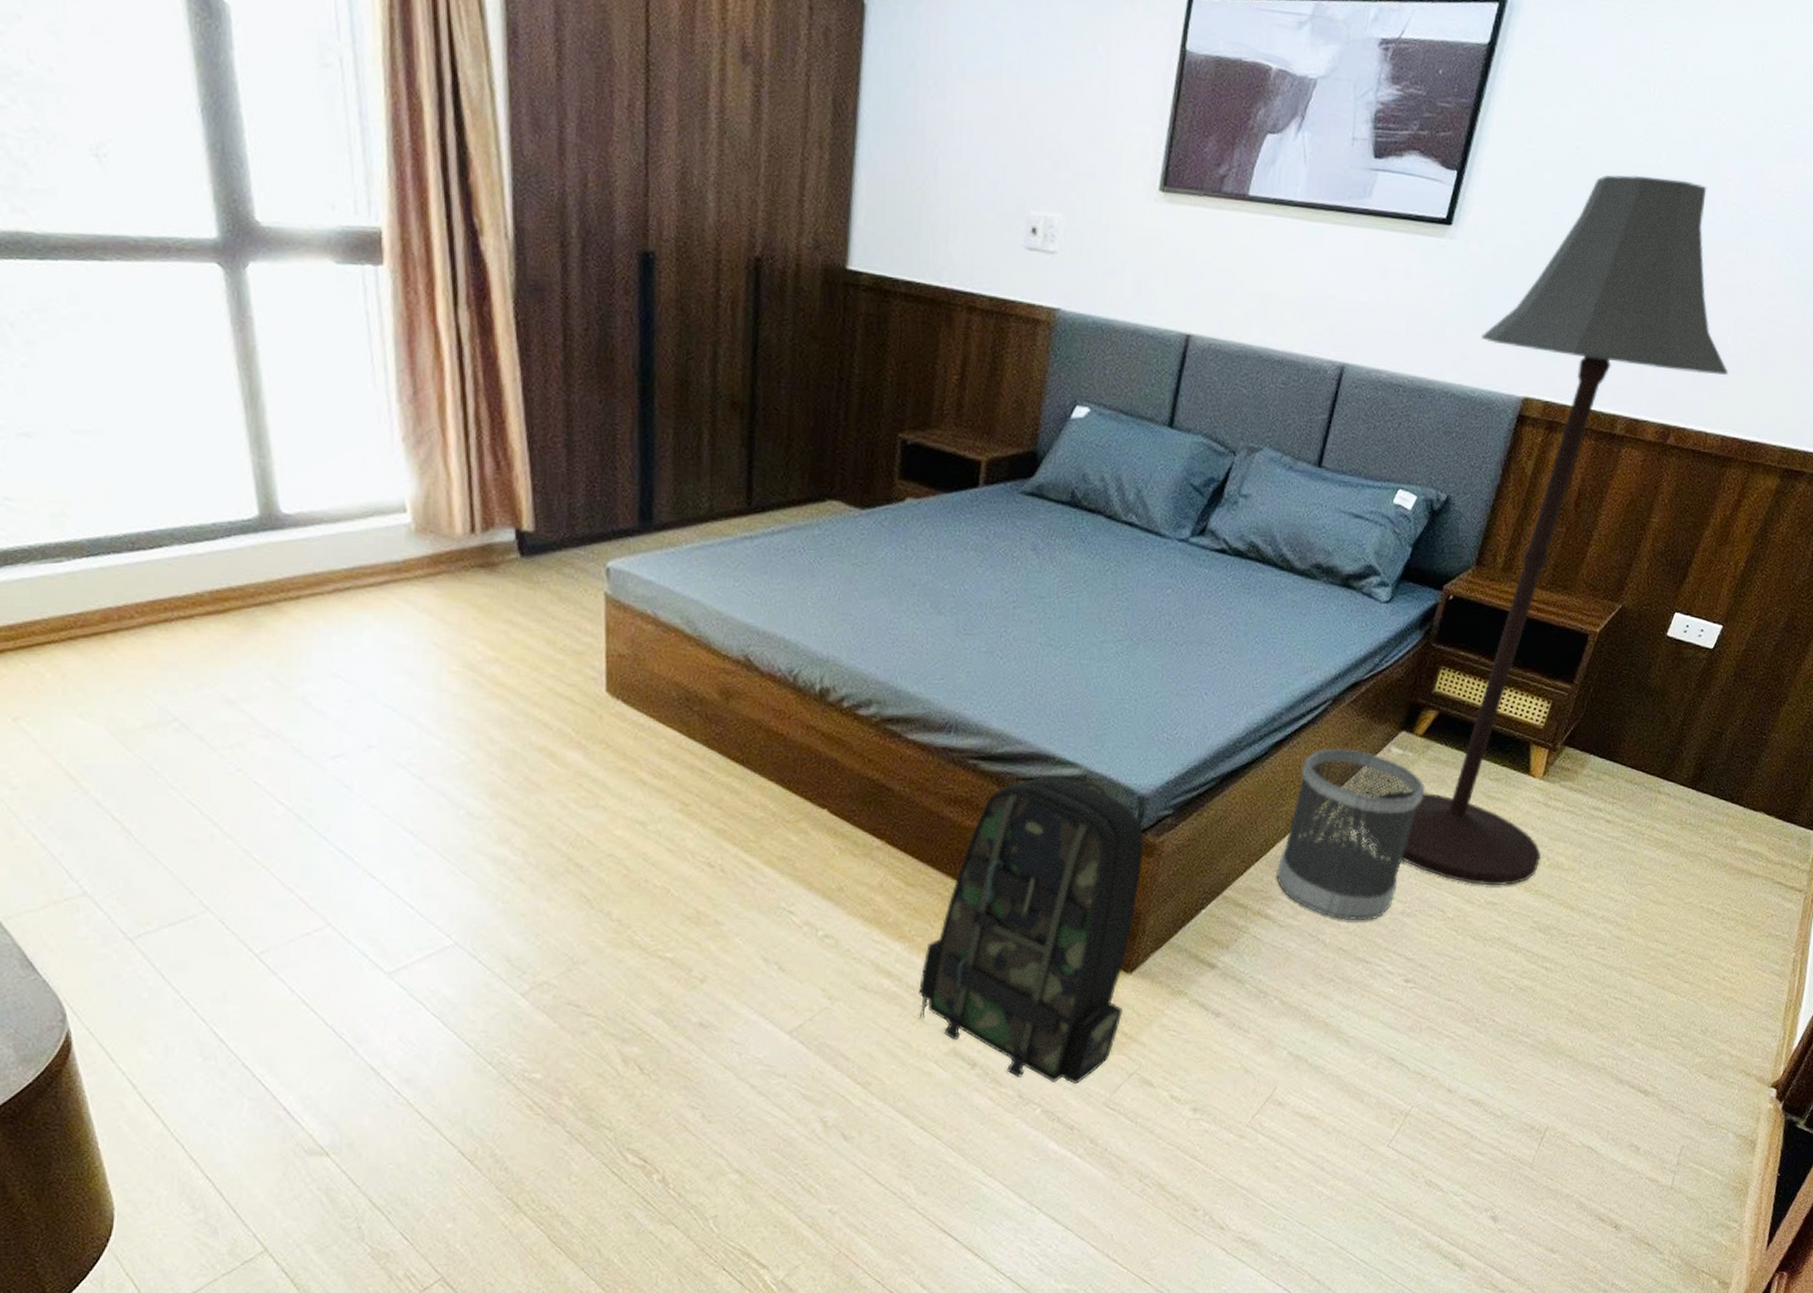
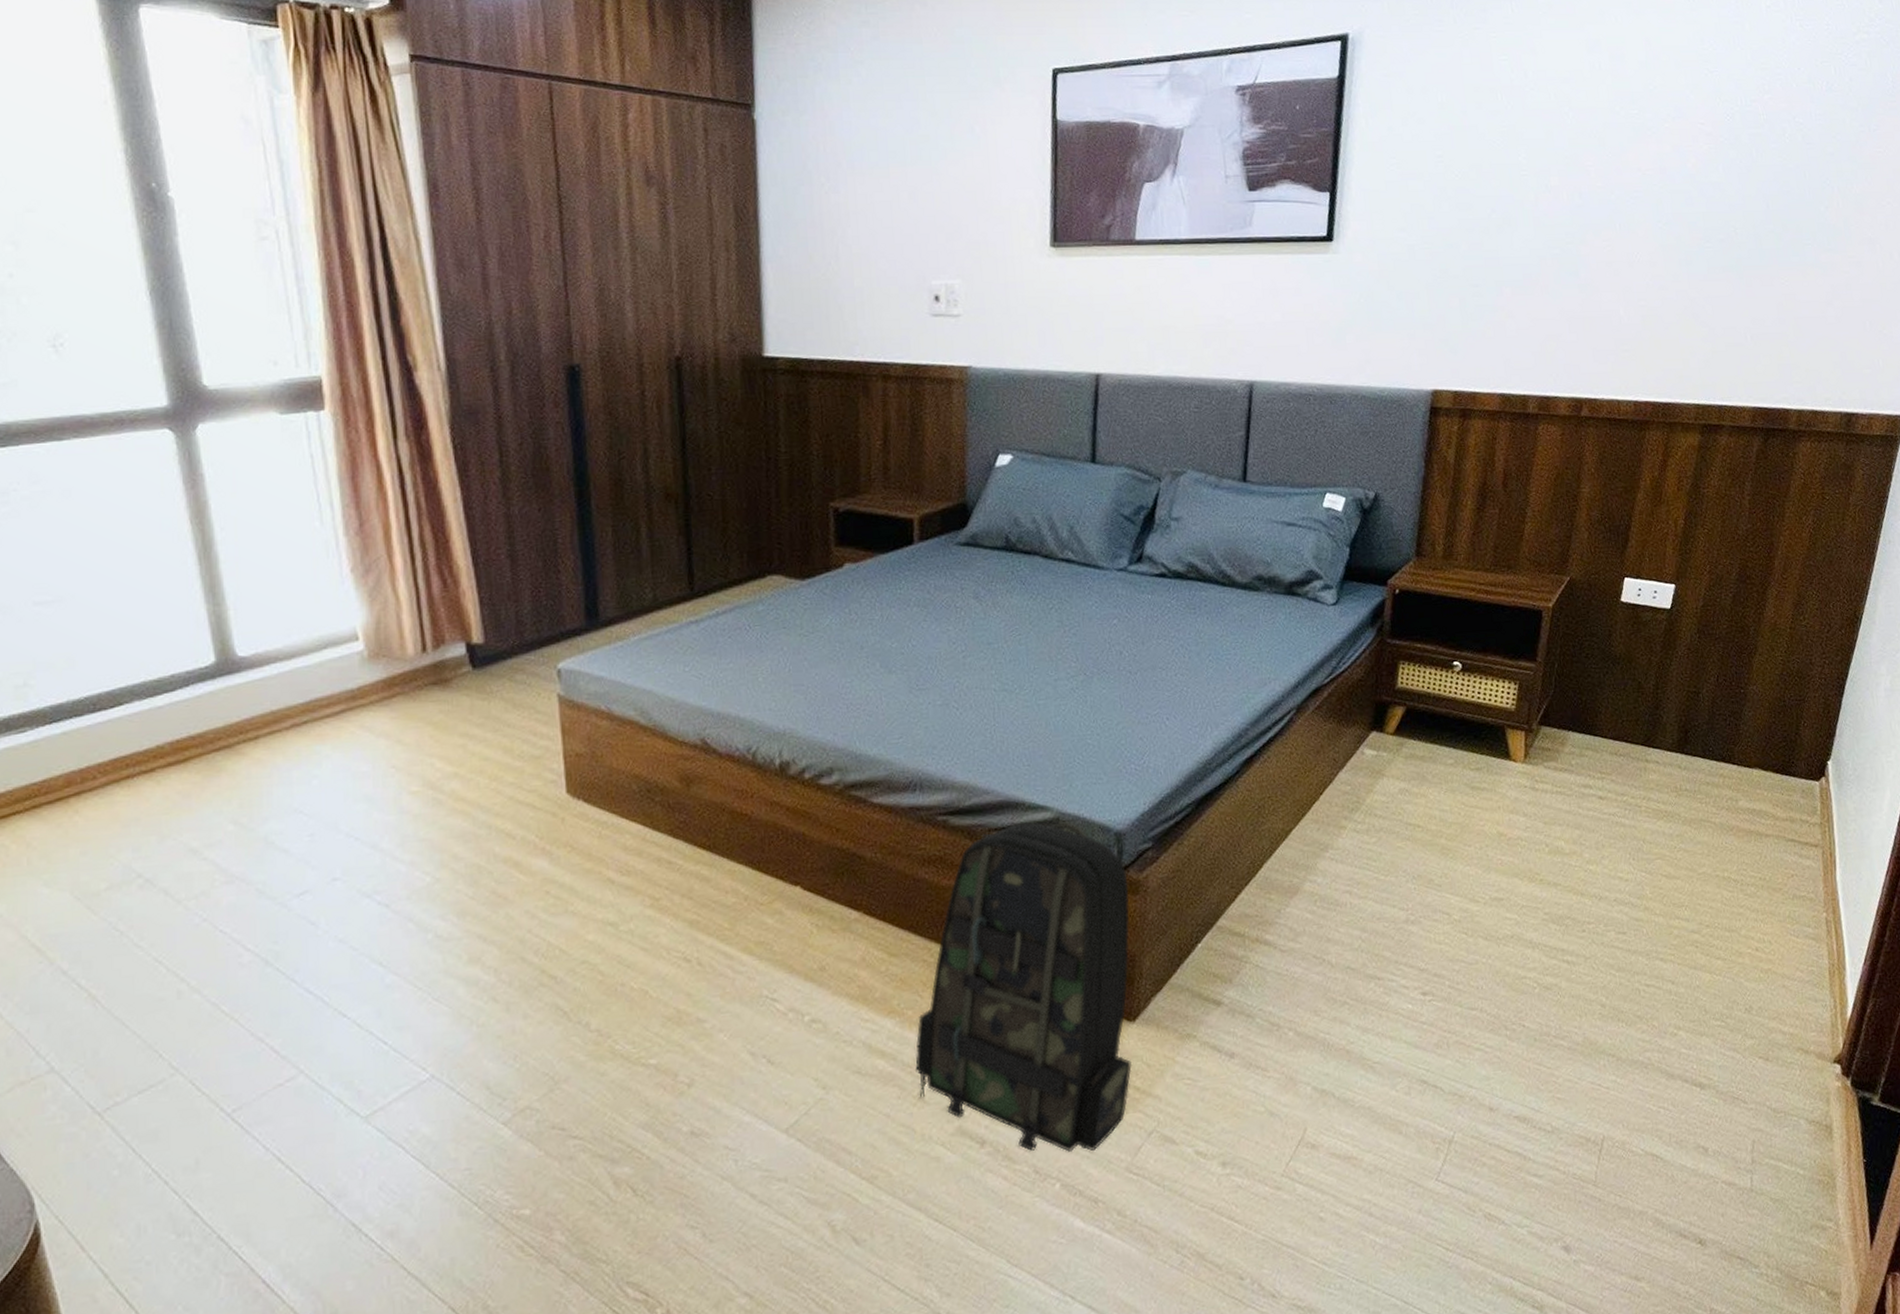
wastebasket: present [1276,748,1425,921] -> none [1268,756,1407,937]
floor lamp: present [1365,175,1728,886] -> none [1351,172,1627,881]

